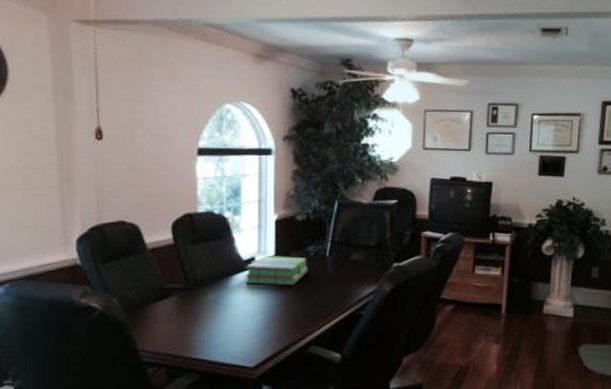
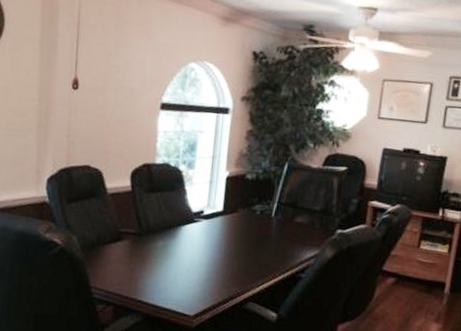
stack of books: present [245,255,308,285] -> none [192,209,253,241]

